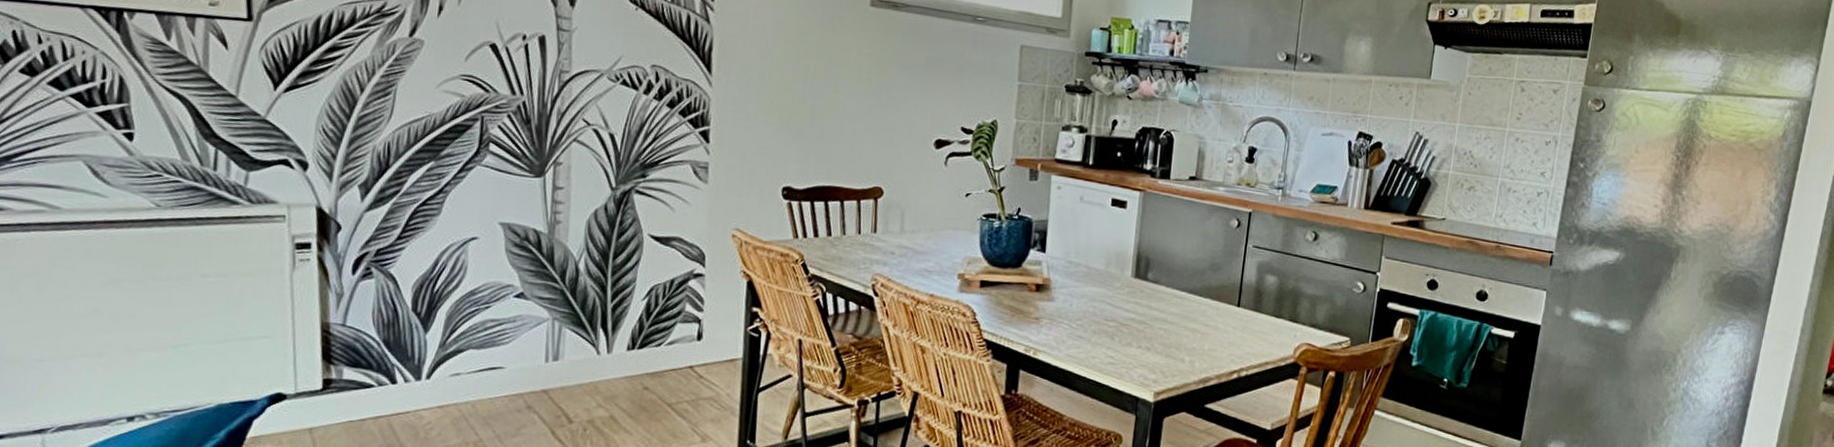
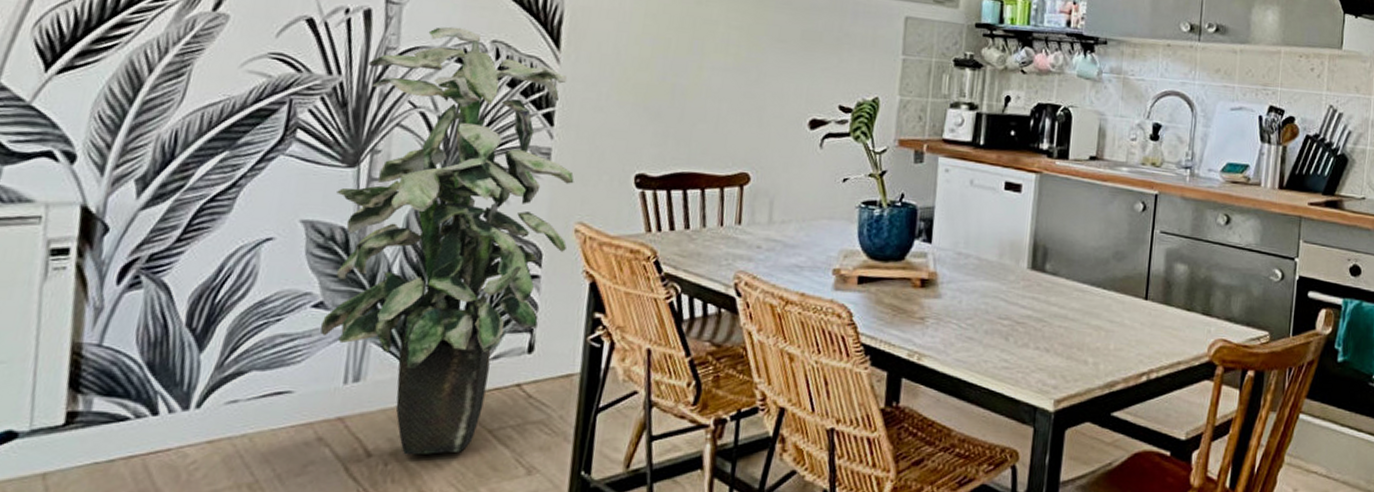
indoor plant: none [522,52,730,423] -> present [320,26,574,455]

